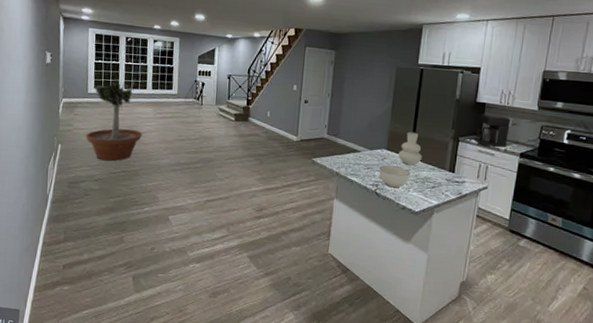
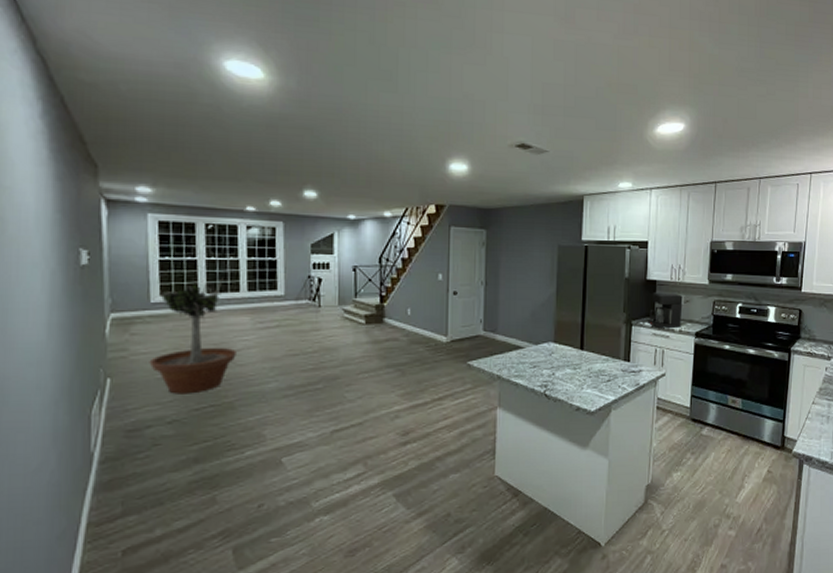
bowl: present [379,165,411,188] -> none [547,361,583,387]
vase: present [398,131,422,166] -> none [567,319,594,358]

